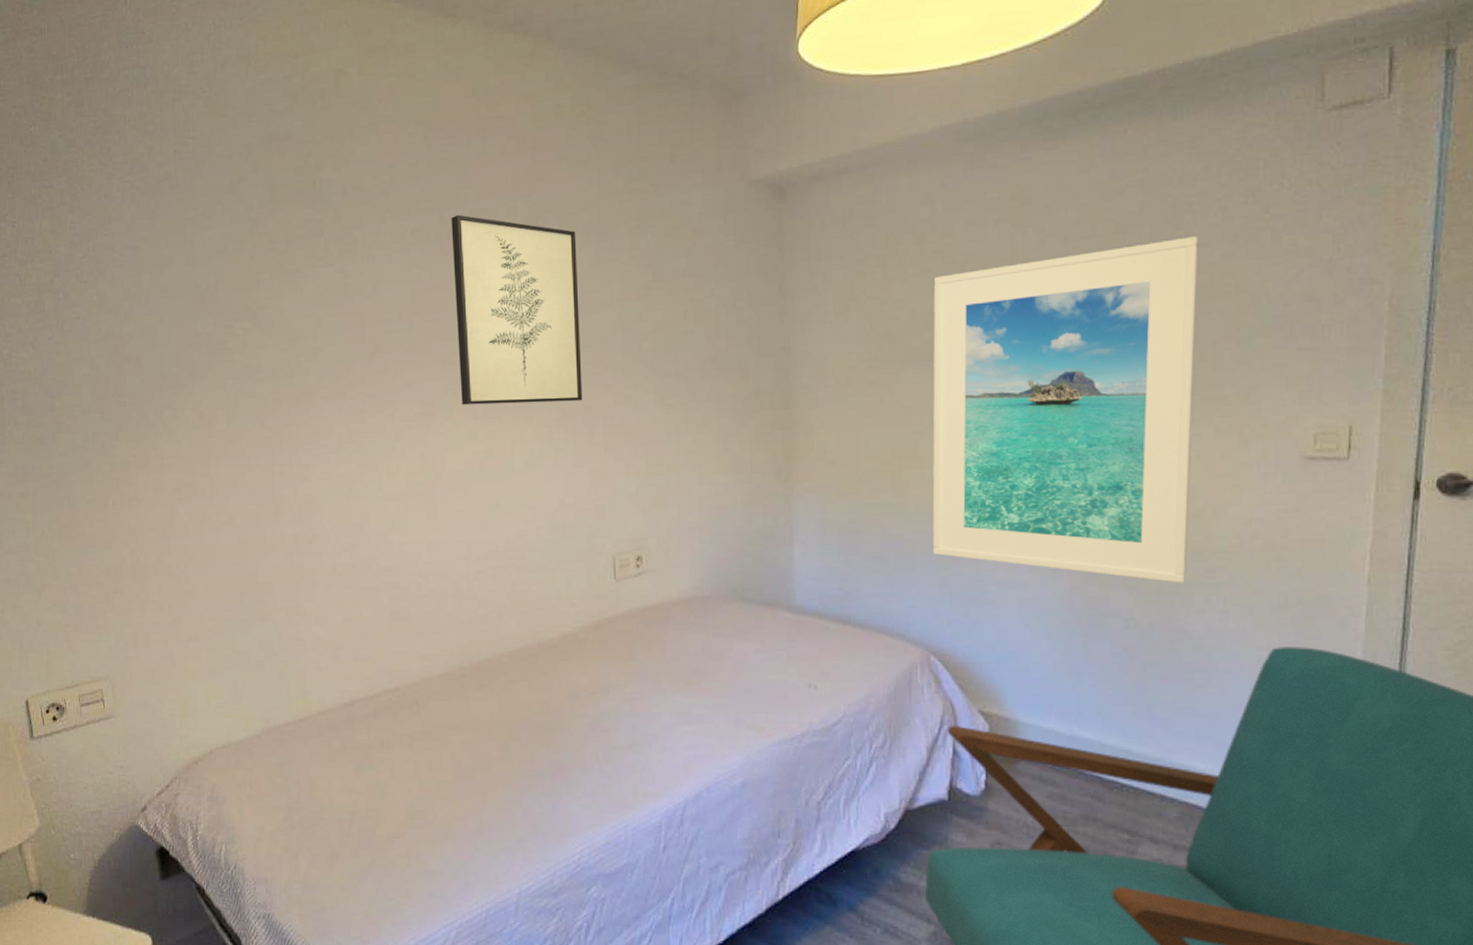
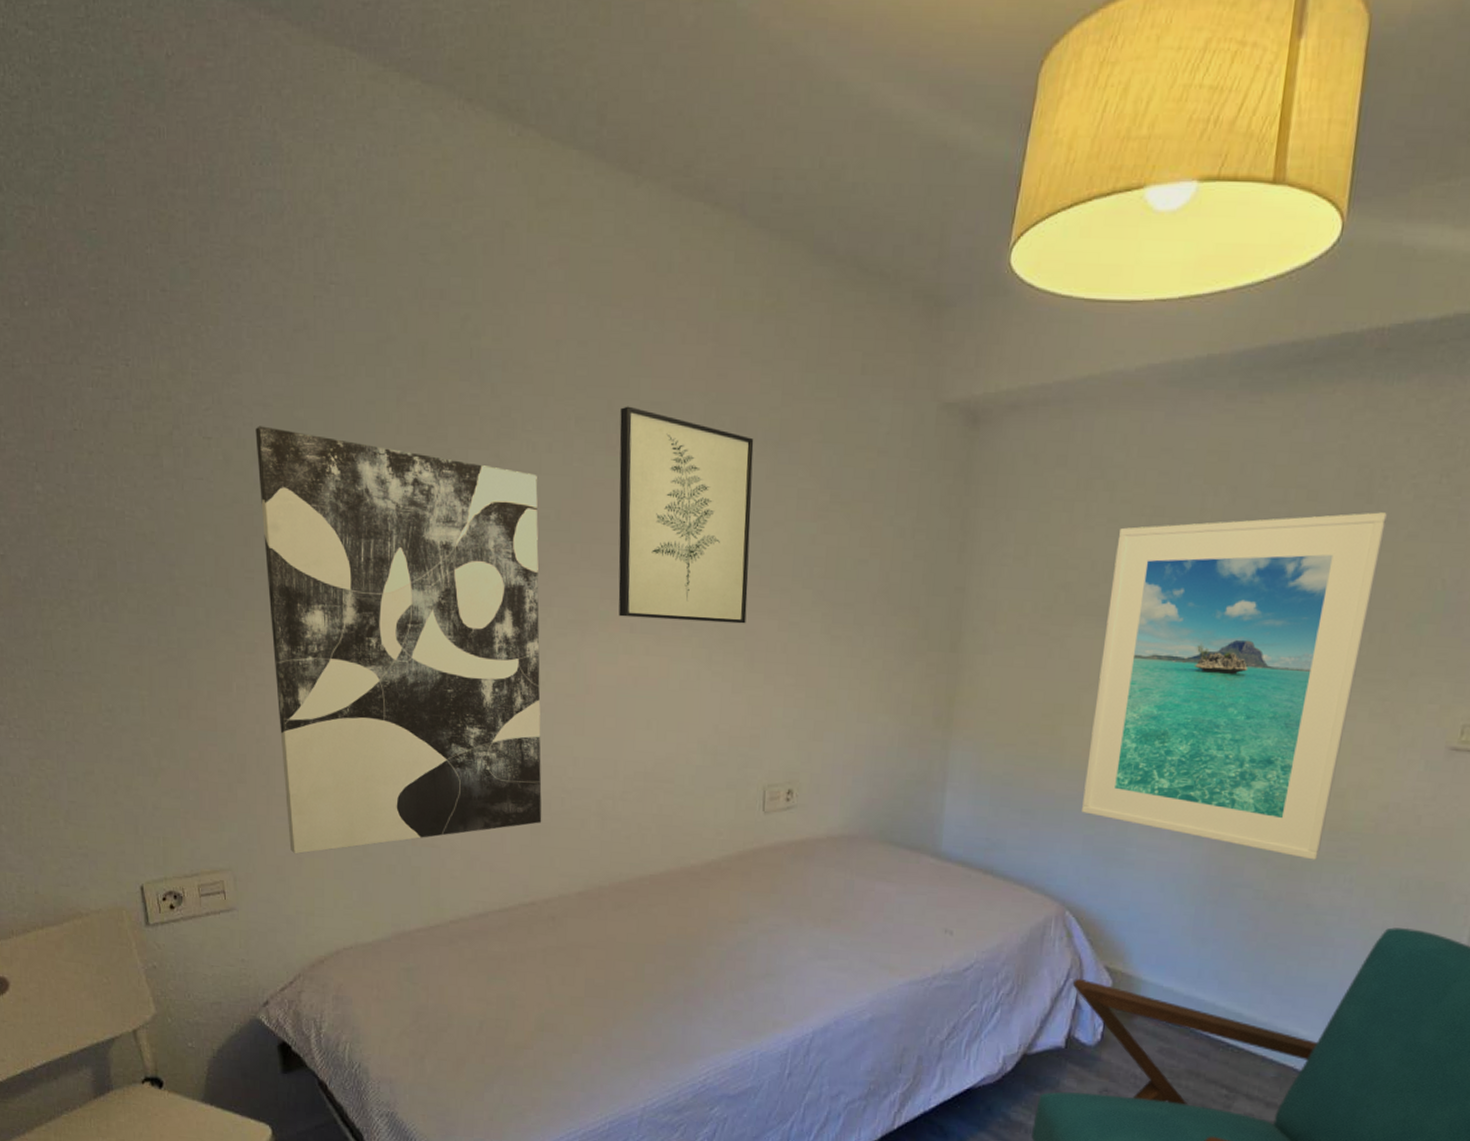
wall art: none [126,266,401,658] -> present [255,426,542,855]

